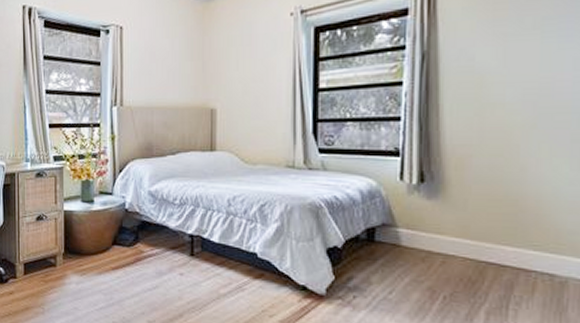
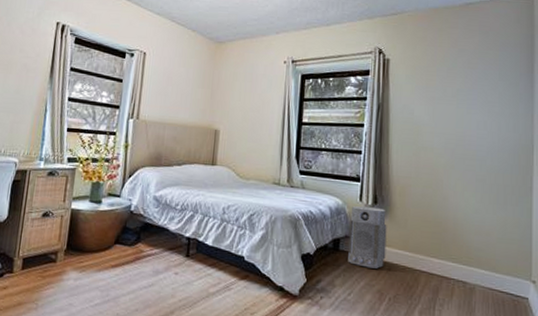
air purifier: none [387,187,439,262] -> present [348,206,387,269]

